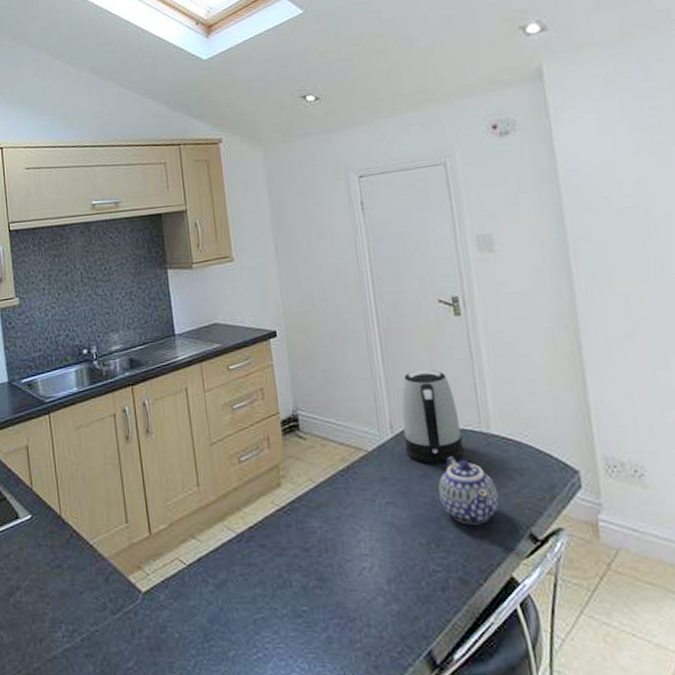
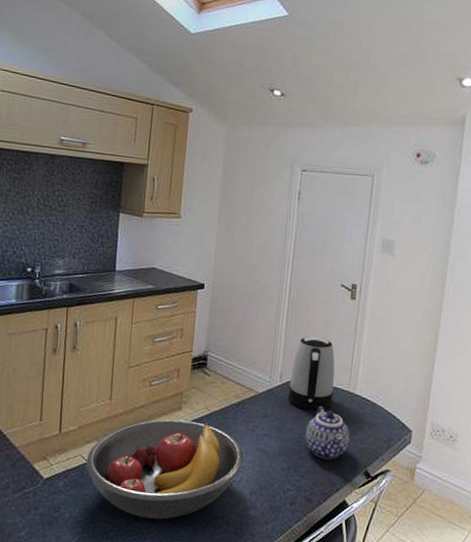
fruit bowl: none [185,497,370,629] -> present [85,419,244,520]

